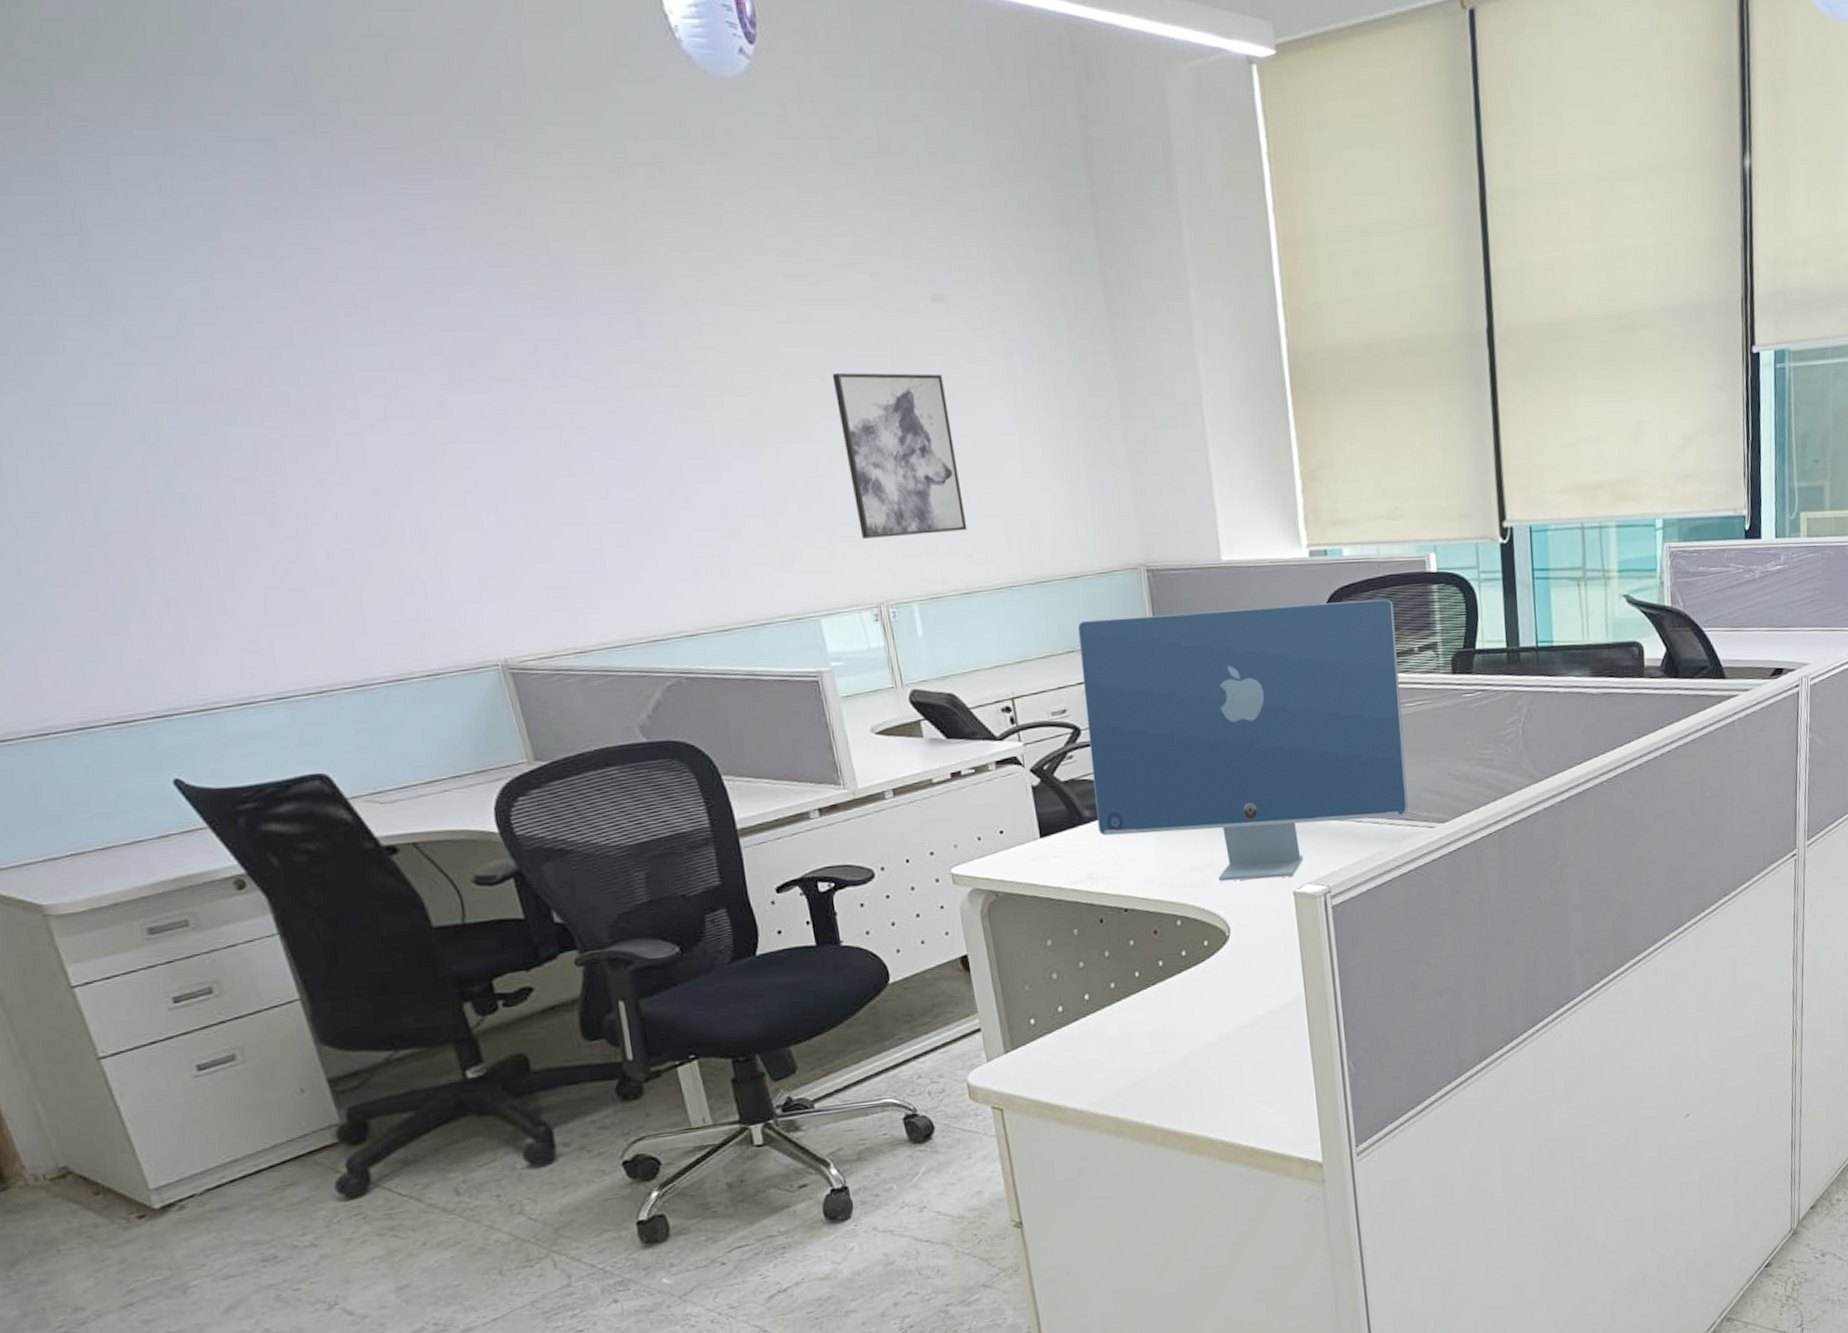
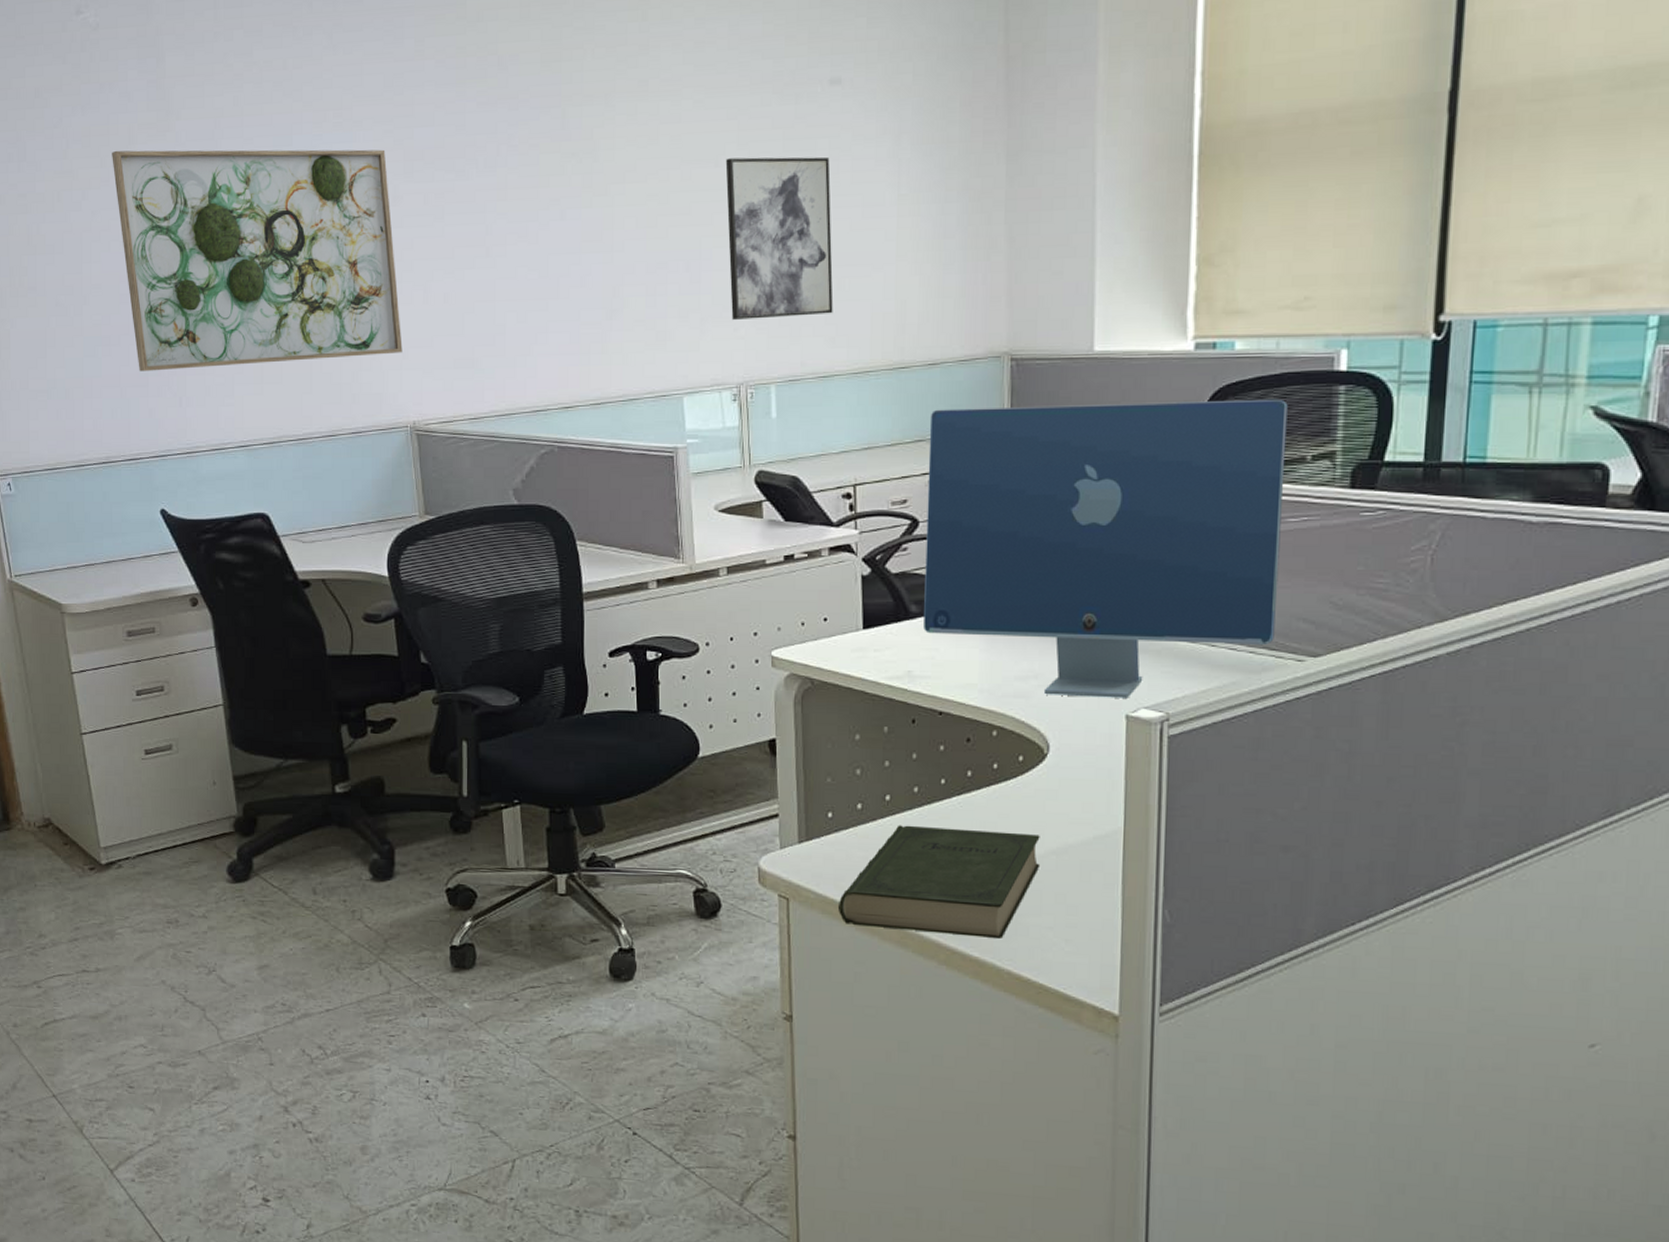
wall art: none [28,347,479,617] -> present [112,149,403,372]
book: none [1053,1011,1237,1124] -> present [839,825,1041,938]

